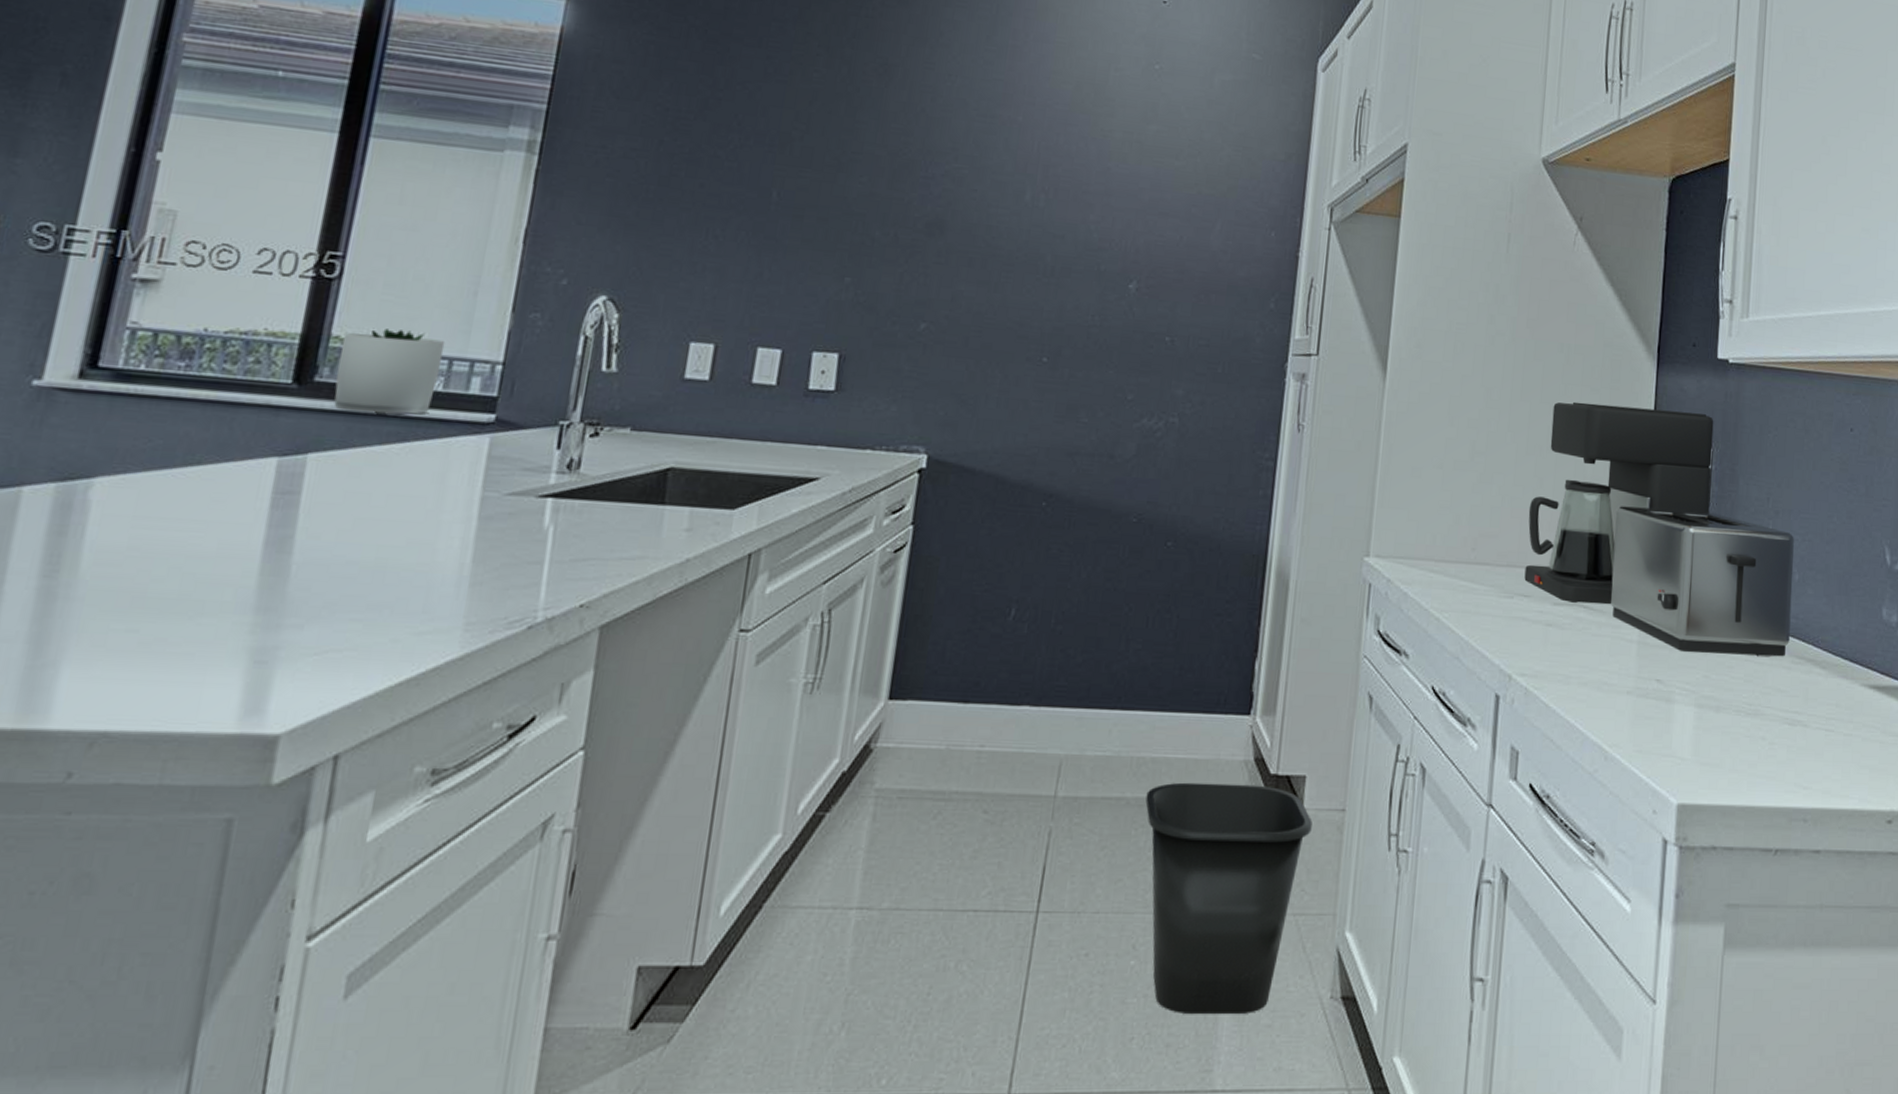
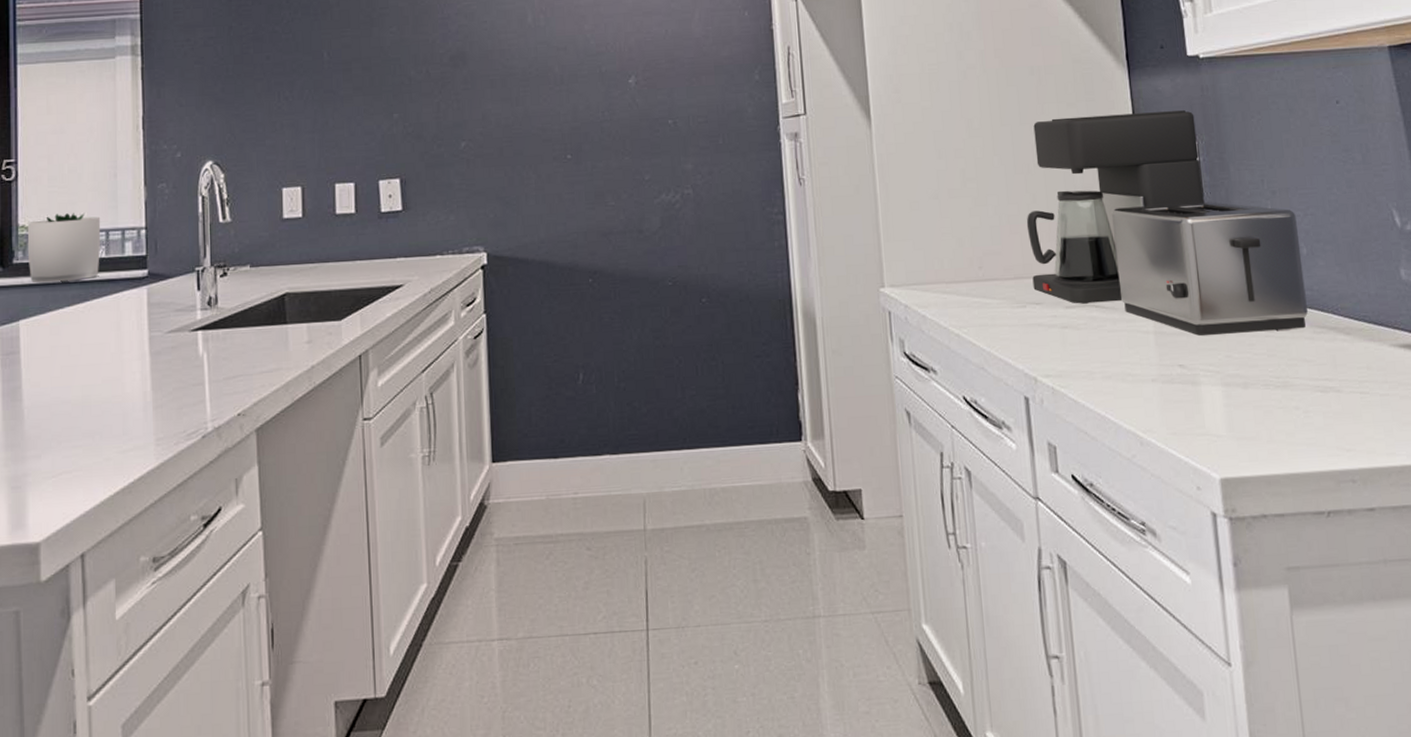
waste bin: present [1145,782,1313,1014] -> none [723,501,875,708]

